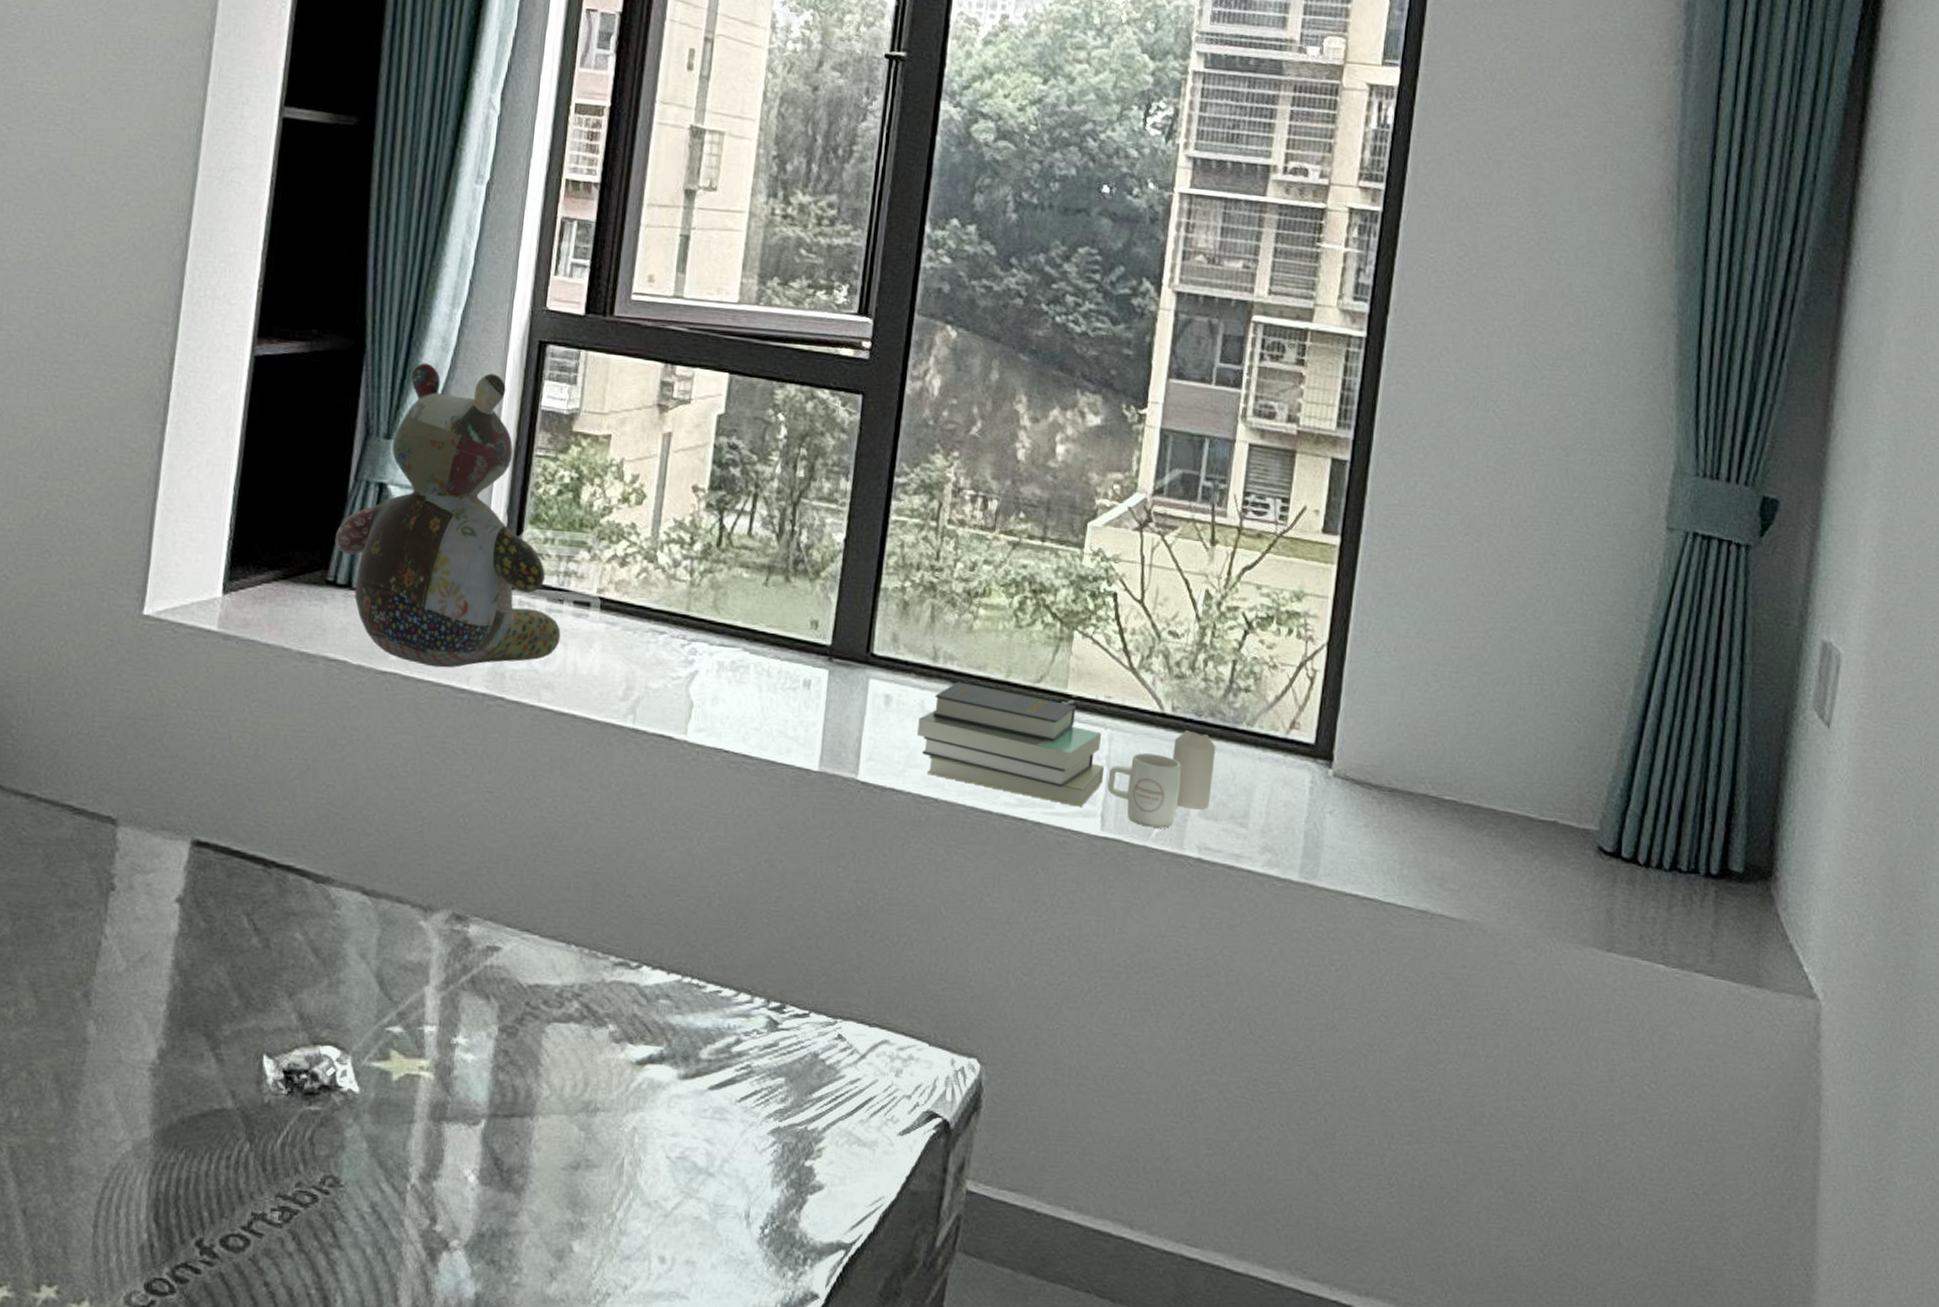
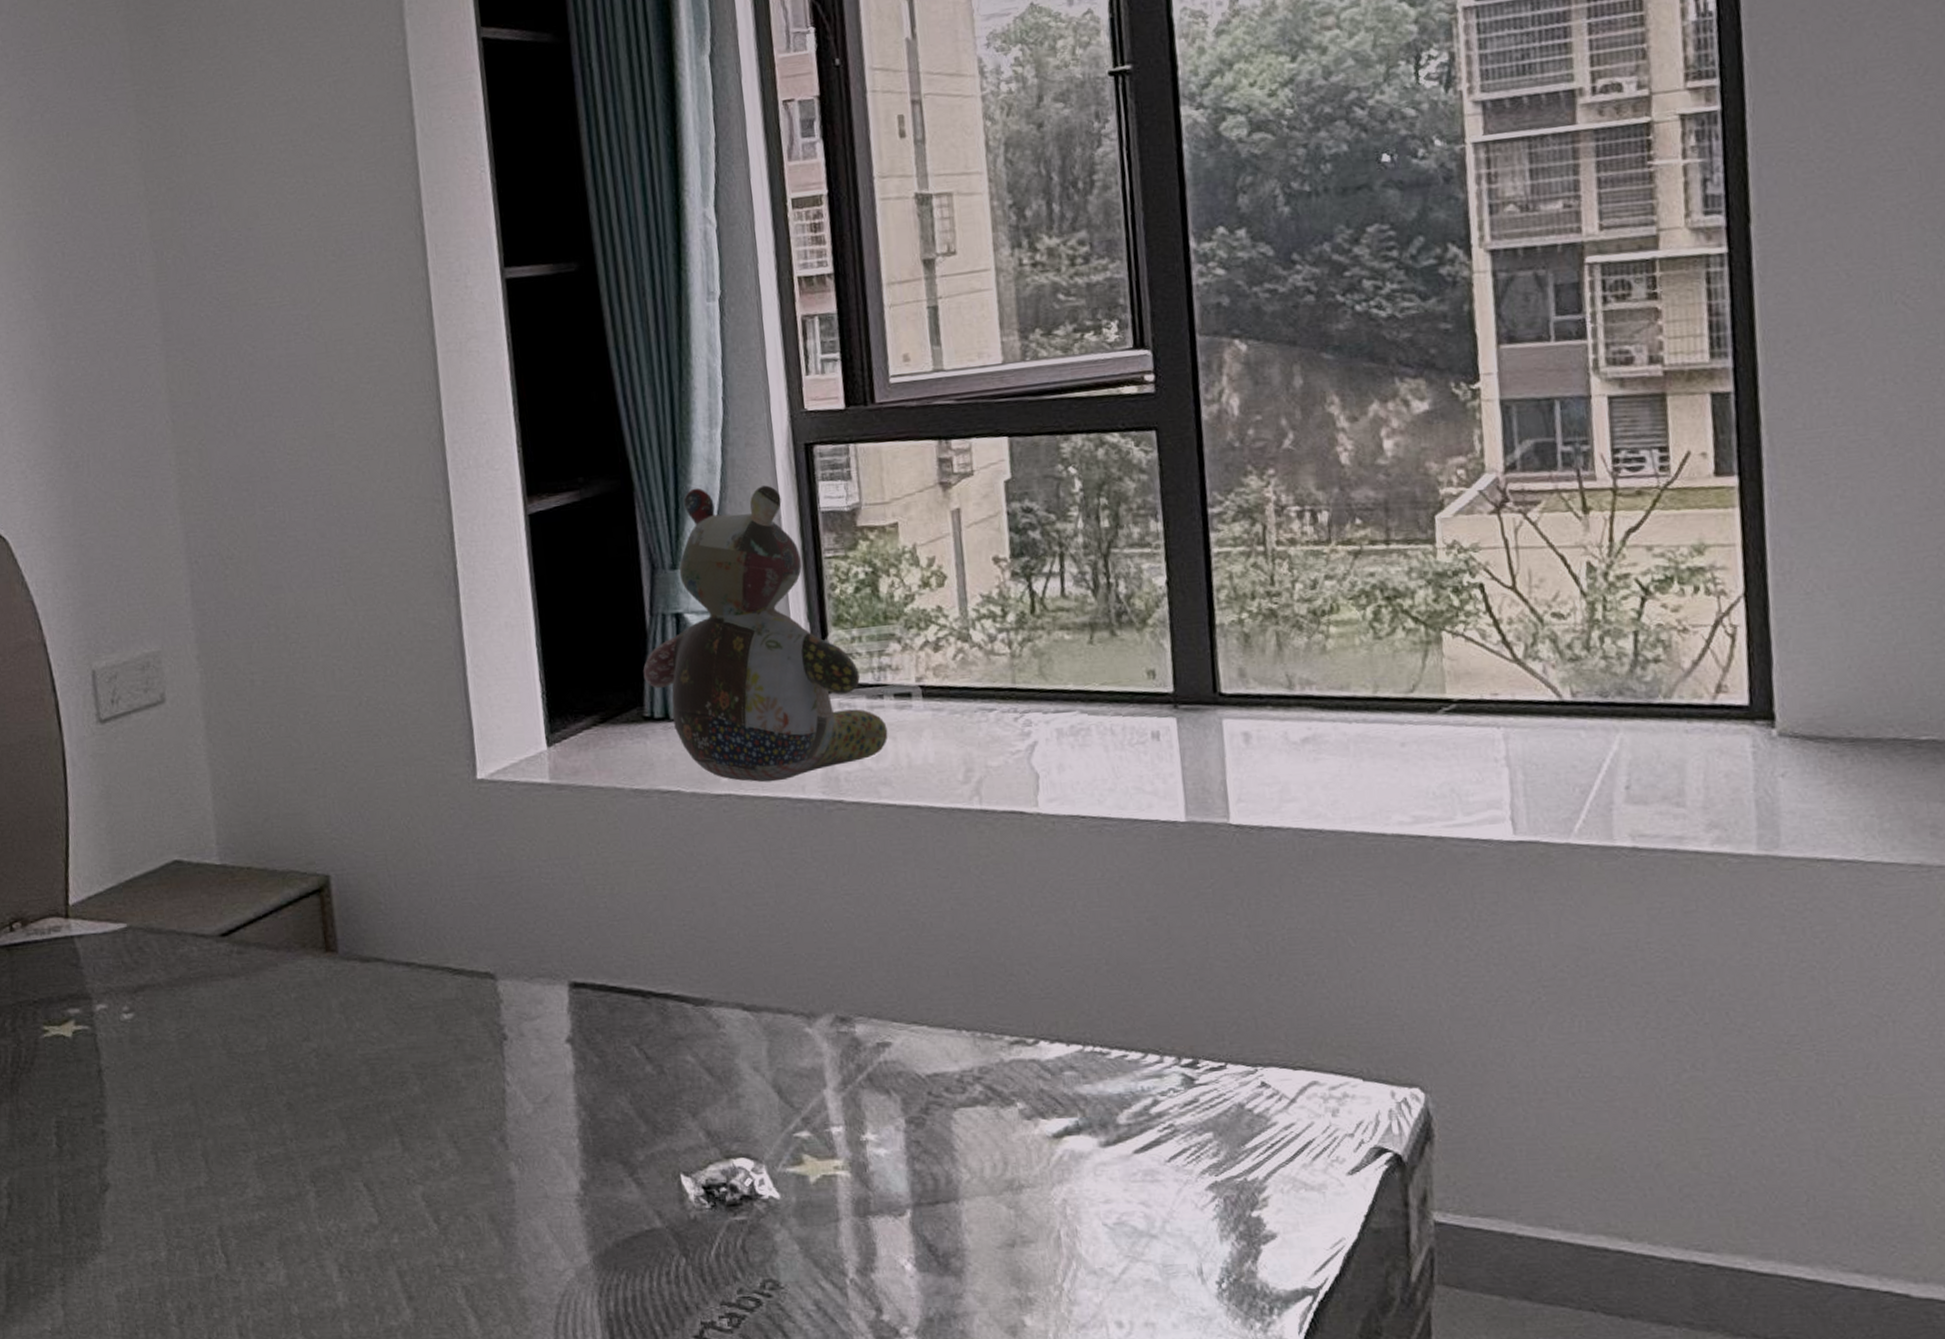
books: present [917,681,1105,807] -> none [1284,705,1506,814]
mug: present [1107,753,1181,828] -> none [1510,745,1599,823]
candle: present [1173,730,1216,811] -> none [1580,714,1636,798]

